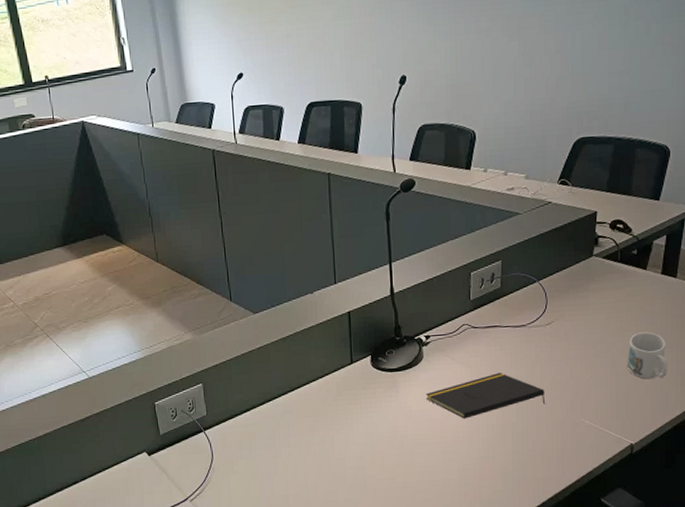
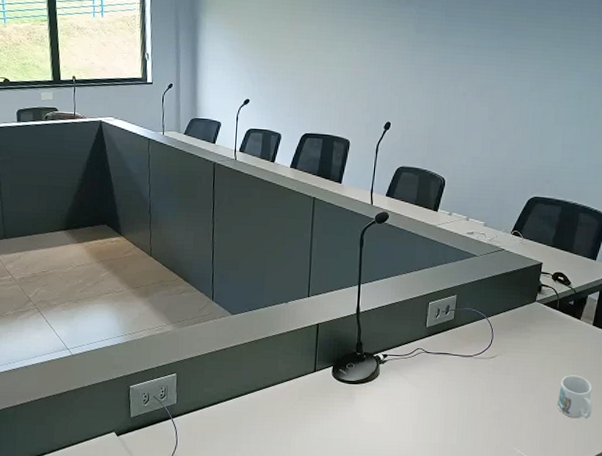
notepad: present [426,372,546,419] -> none [378,395,484,435]

